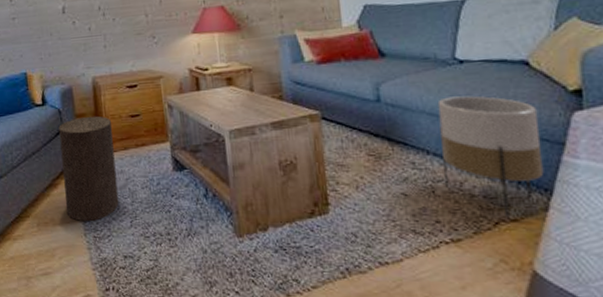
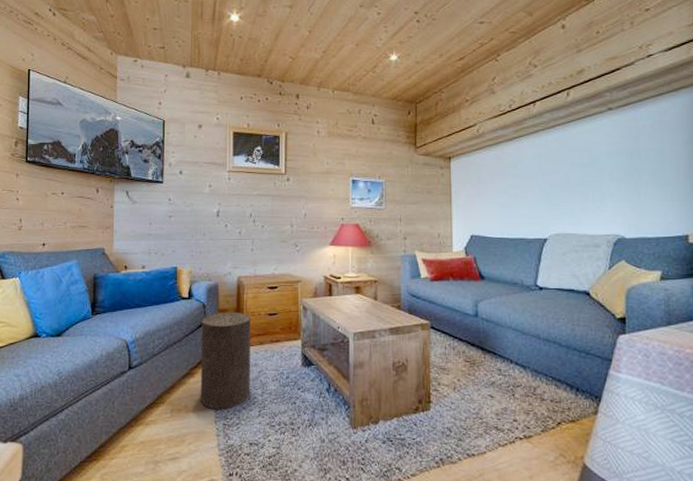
planter: present [437,95,544,219] -> none [521,316,596,420]

